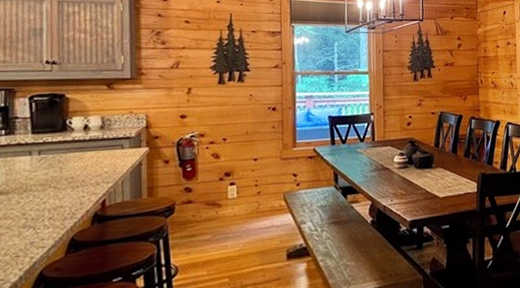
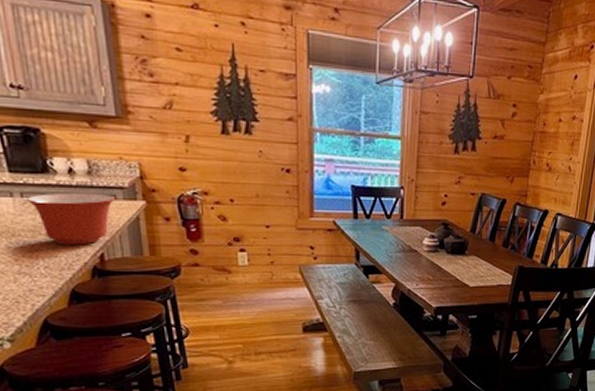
mixing bowl: none [43,144,121,196] -> present [27,192,115,245]

